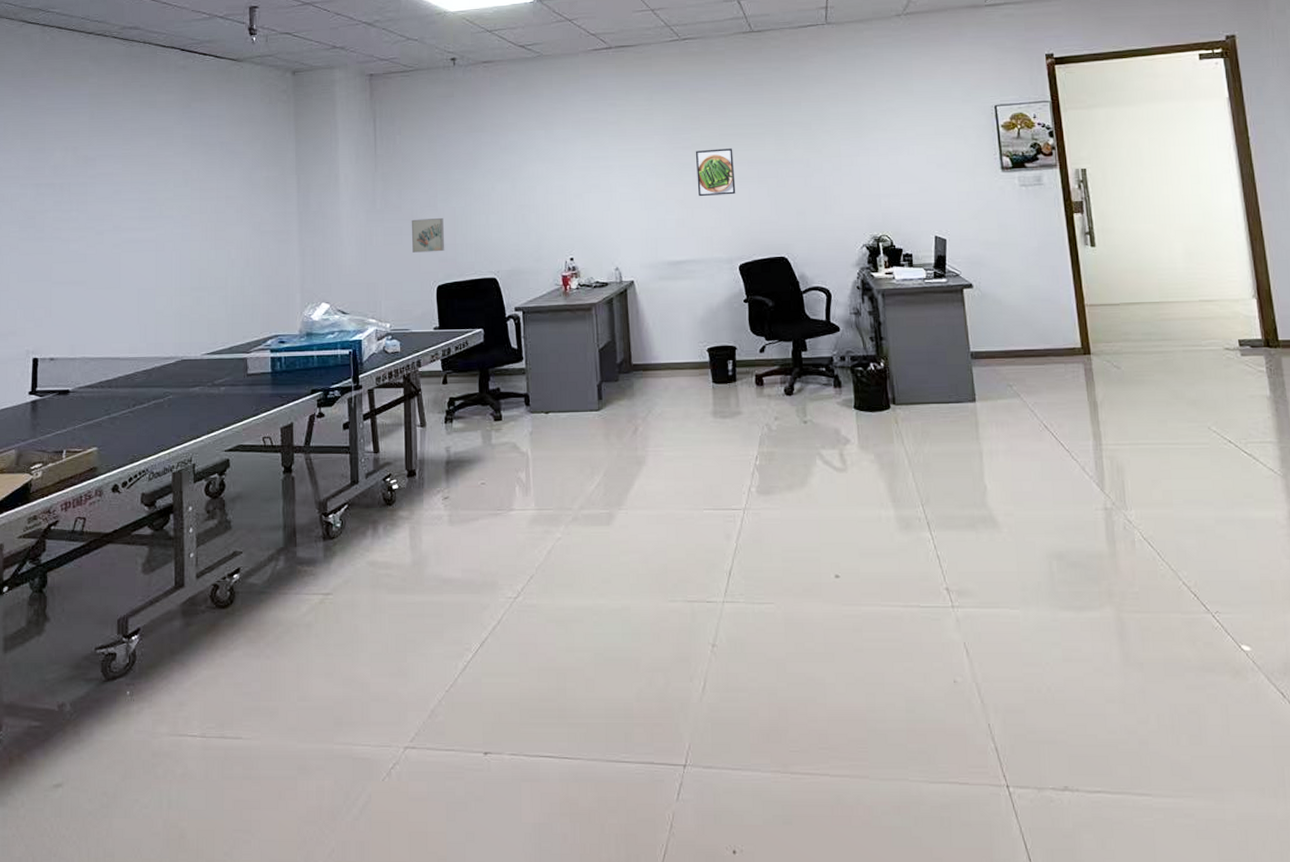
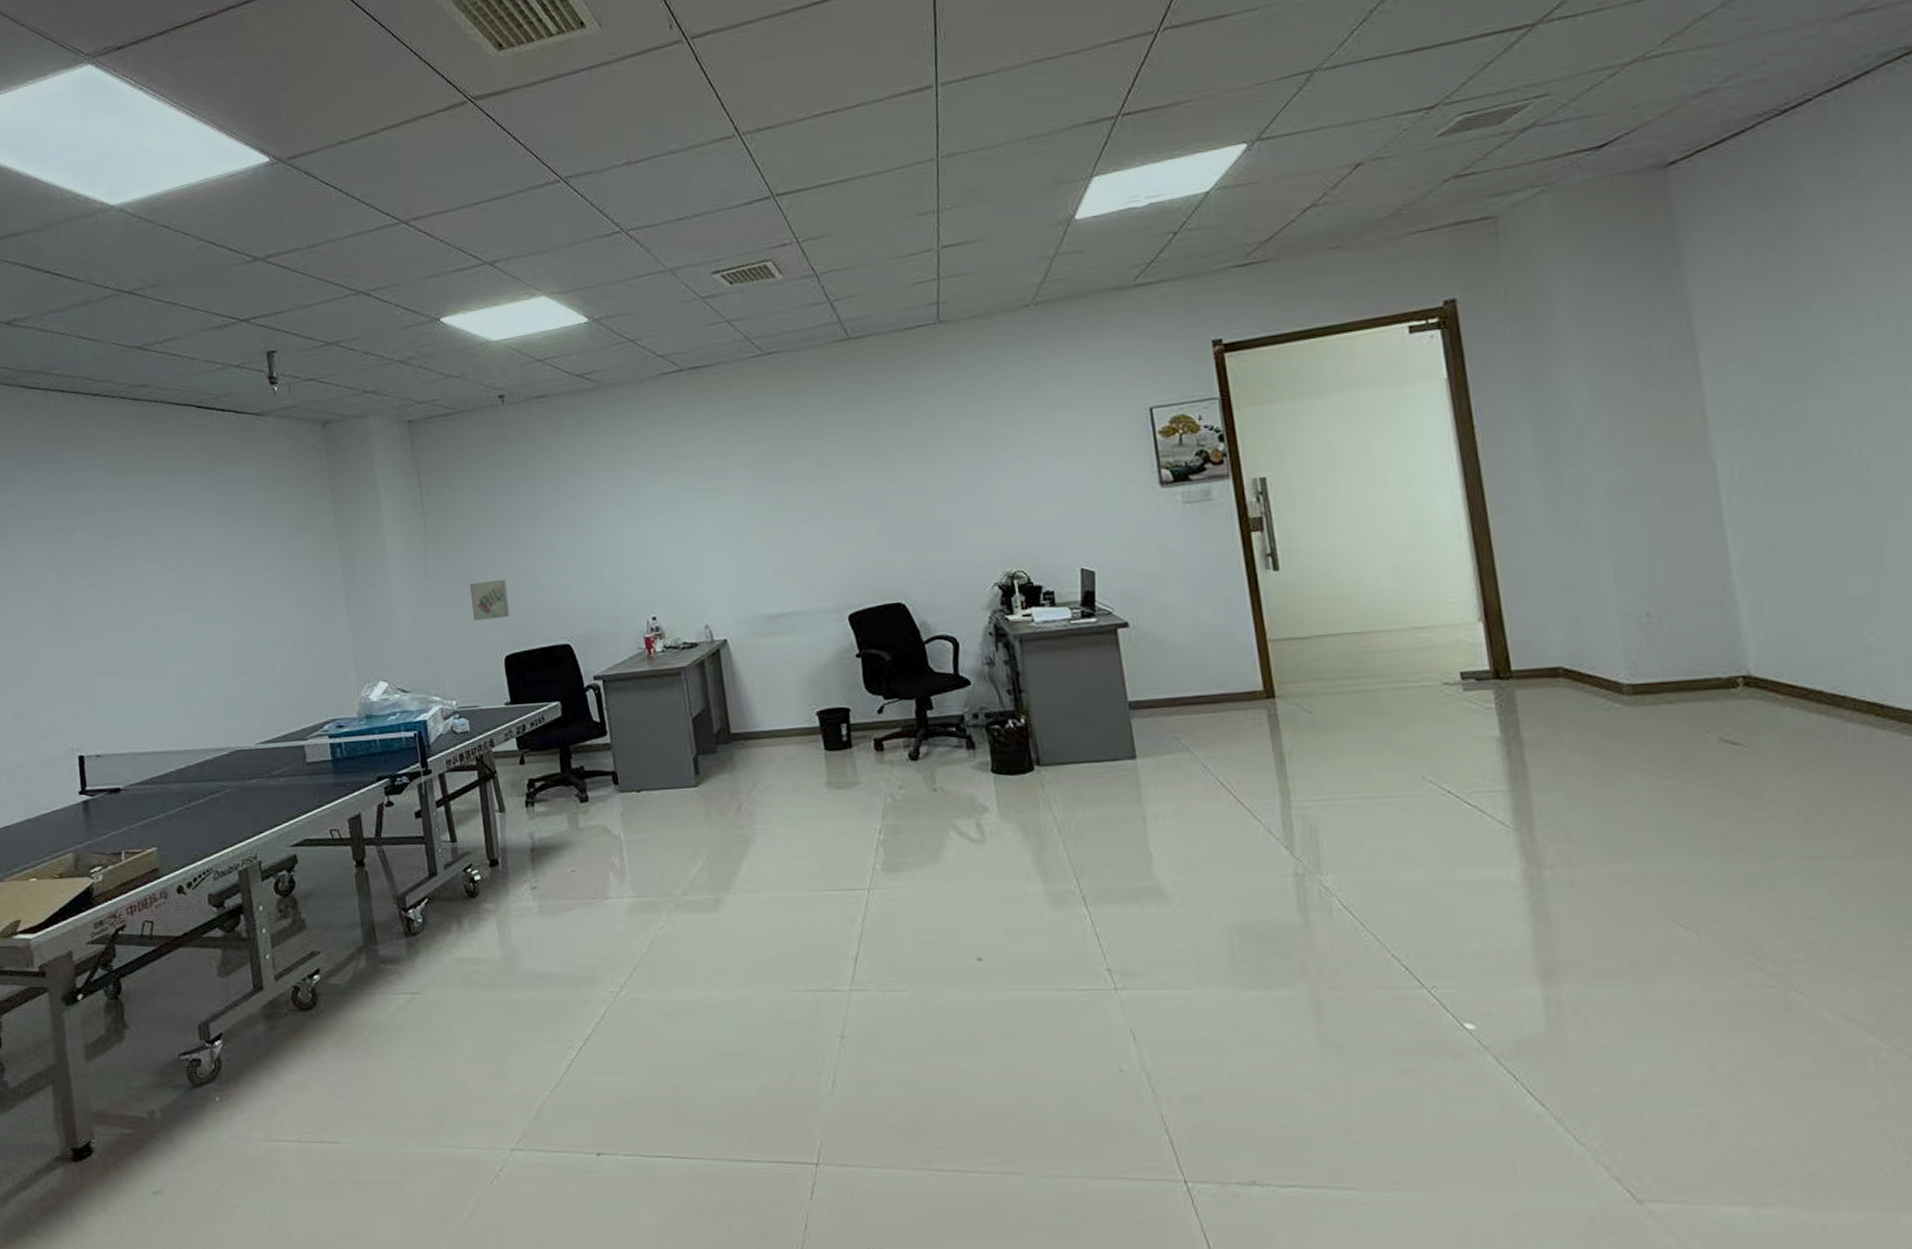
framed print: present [695,148,736,197] -> none [789,479,840,539]

